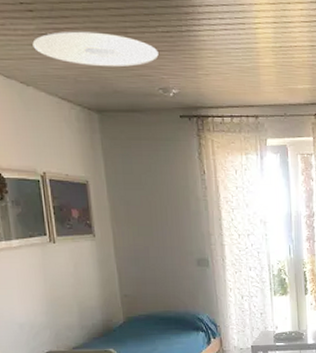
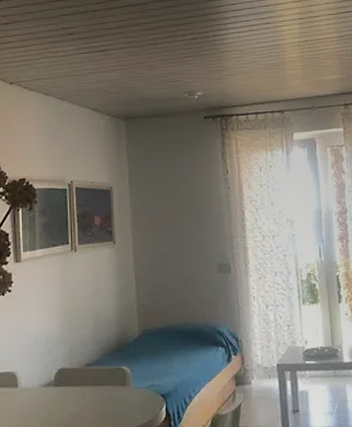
ceiling light: present [32,31,159,67] -> none [71,46,185,78]

